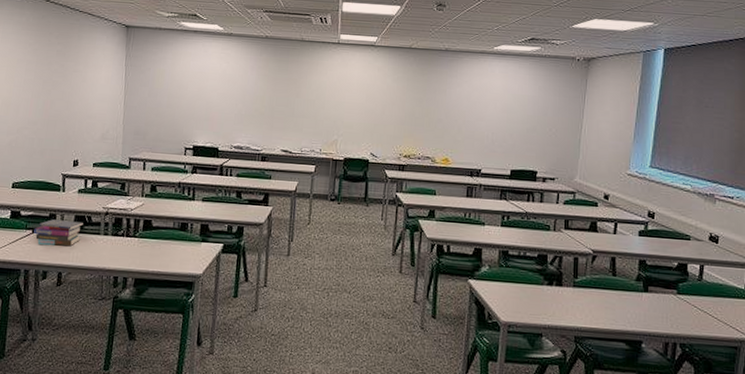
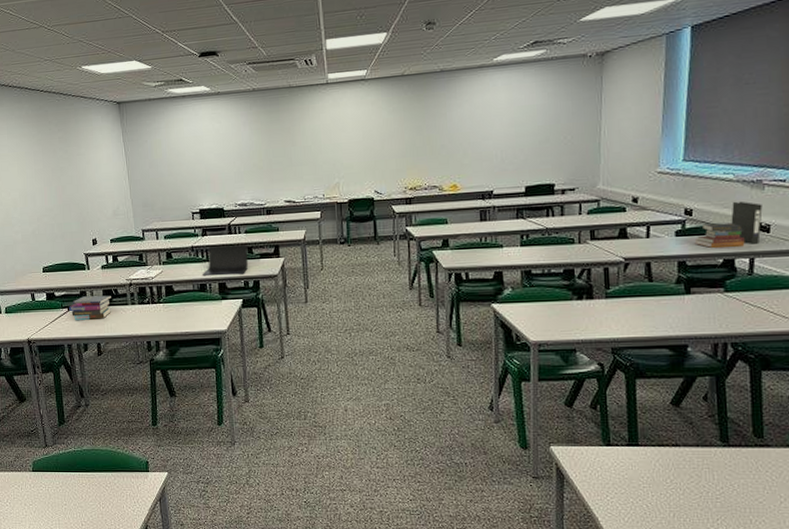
laptop: none [186,185,238,219] -> present [203,245,249,276]
books: none [654,228,697,253] -> present [694,222,745,248]
binder: none [686,210,713,253] -> present [731,201,763,244]

